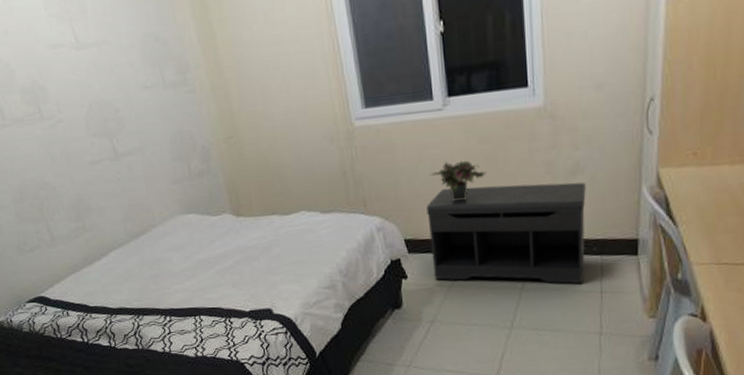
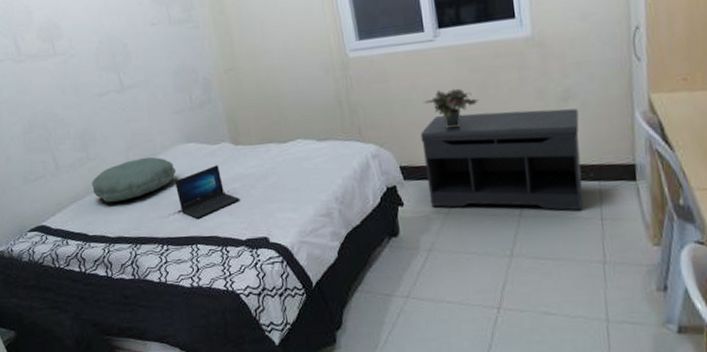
pillow: none [89,228,177,274] -> present [92,157,177,203]
laptop: none [176,236,243,290] -> present [175,165,240,219]

